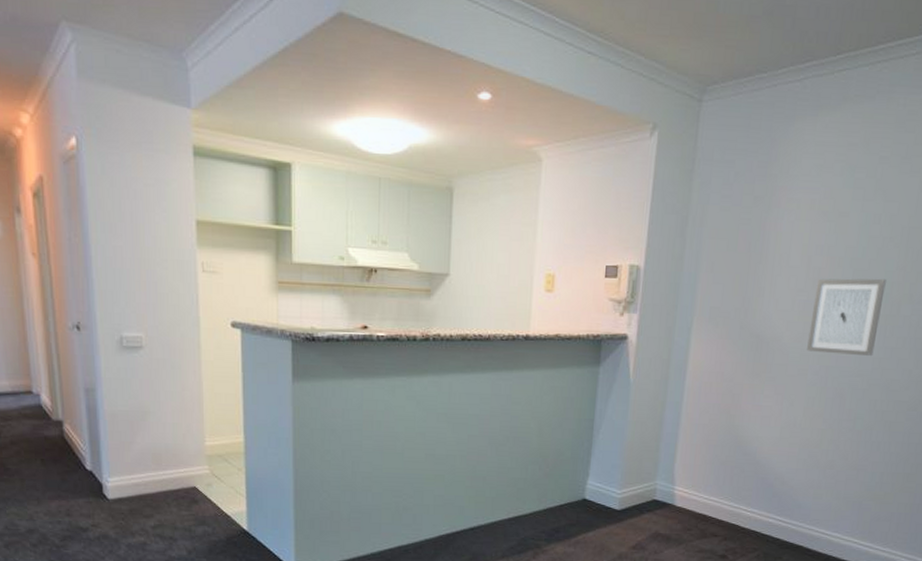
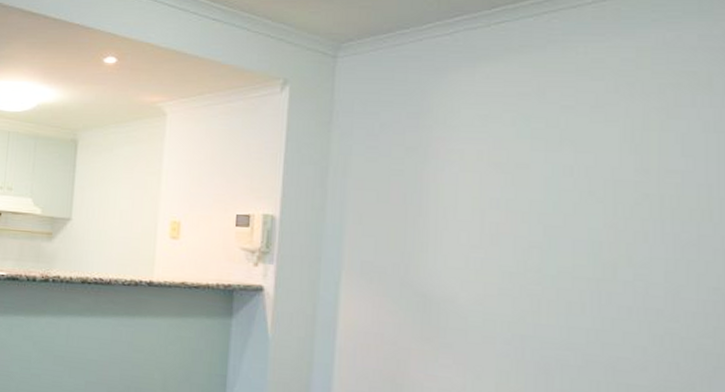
wall art: present [807,278,886,357] -> none [492,234,591,328]

